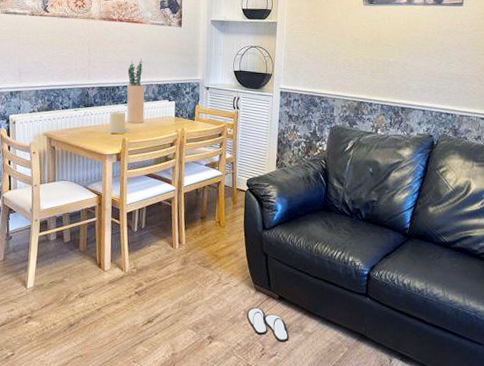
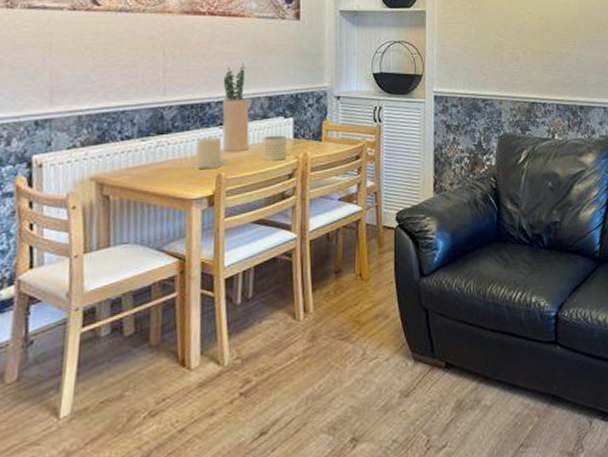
mug: none [153,113,175,132] -> present [262,135,294,161]
slippers: present [246,307,289,342] -> none [403,384,463,427]

